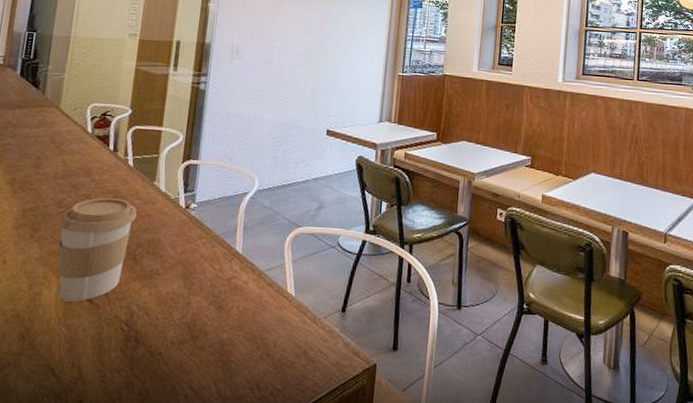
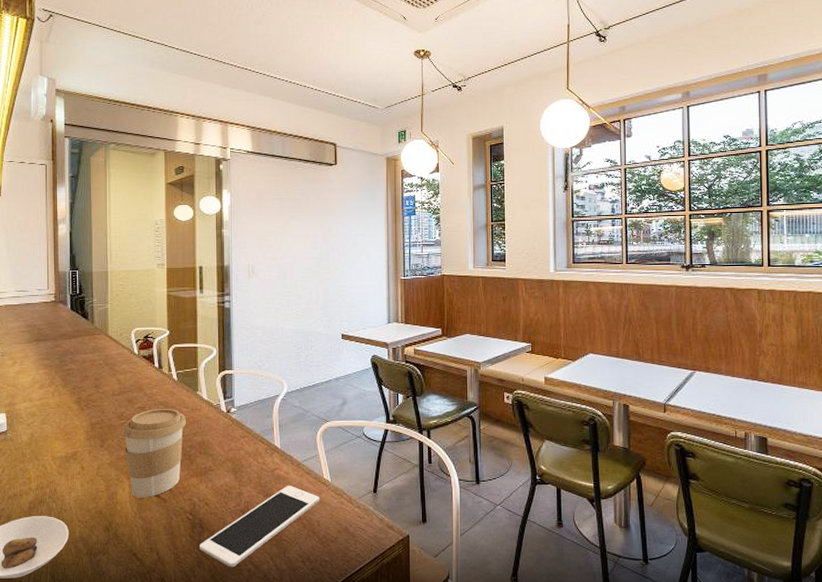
cell phone: none [131,297,280,391] -> present [200,485,319,567]

